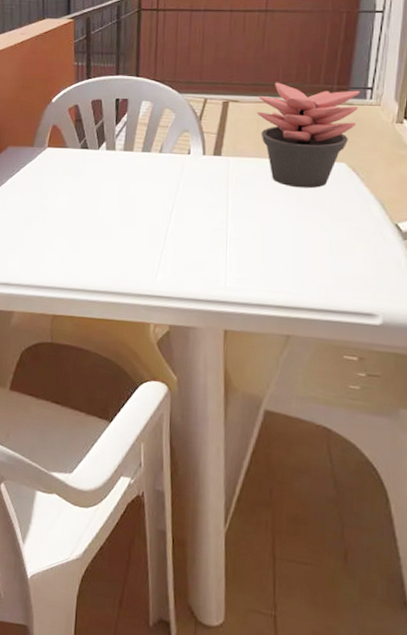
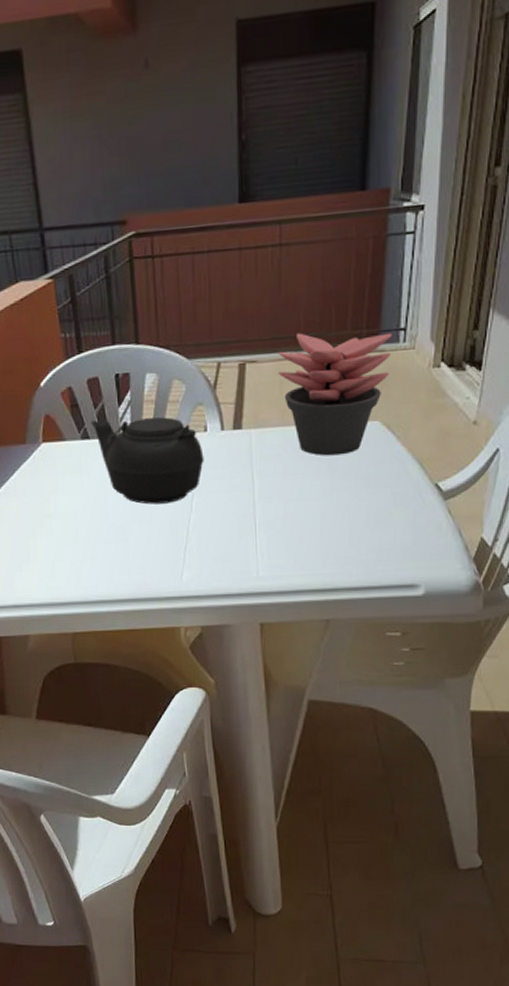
teapot: none [91,134,186,212] -> present [91,417,204,505]

